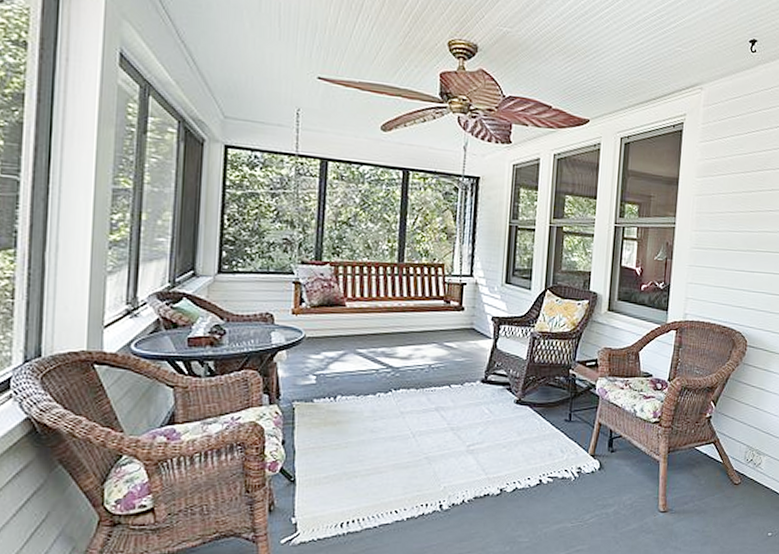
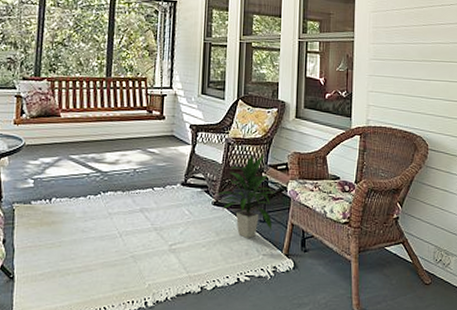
indoor plant: none [520,350,583,438] -> present [217,155,275,238]

